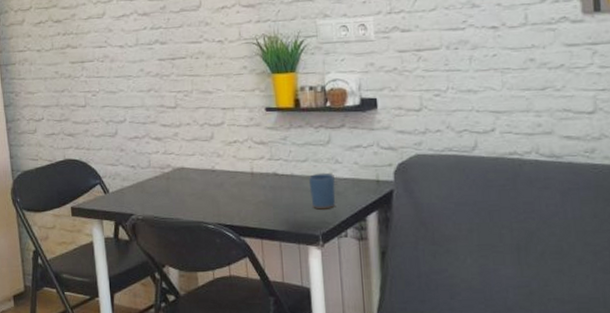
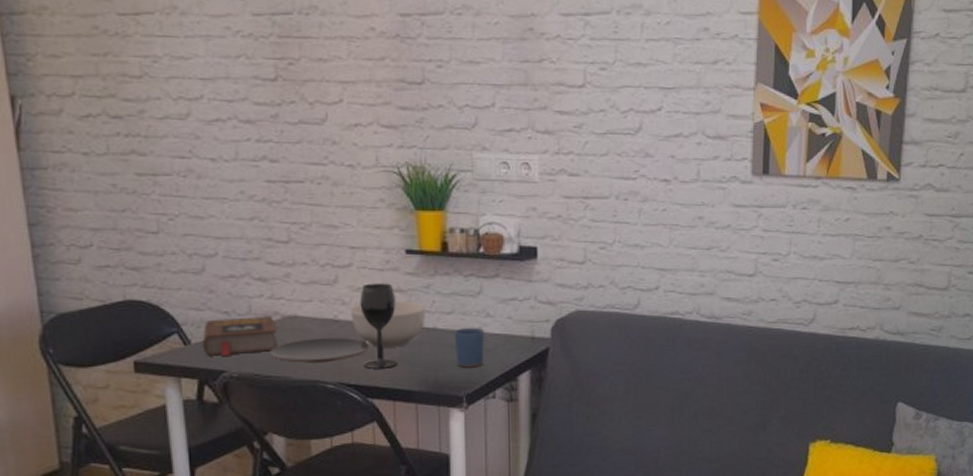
book: none [117,169,171,202] -> present [202,316,278,356]
plate: none [165,185,240,207] -> present [270,338,369,363]
bowl: none [224,151,285,193] -> present [350,301,427,348]
wine glass: none [231,137,264,211] -> present [360,283,398,369]

